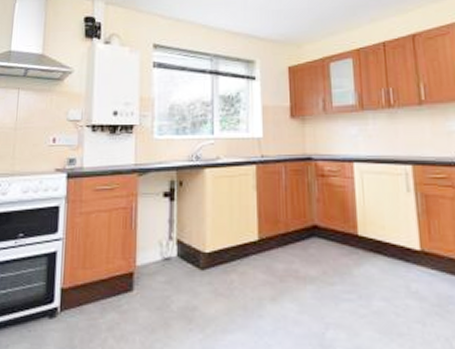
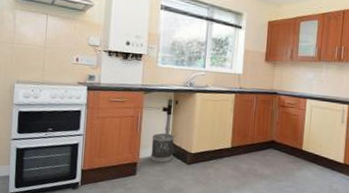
wastebasket: none [151,227,180,271] -> present [150,133,174,164]

